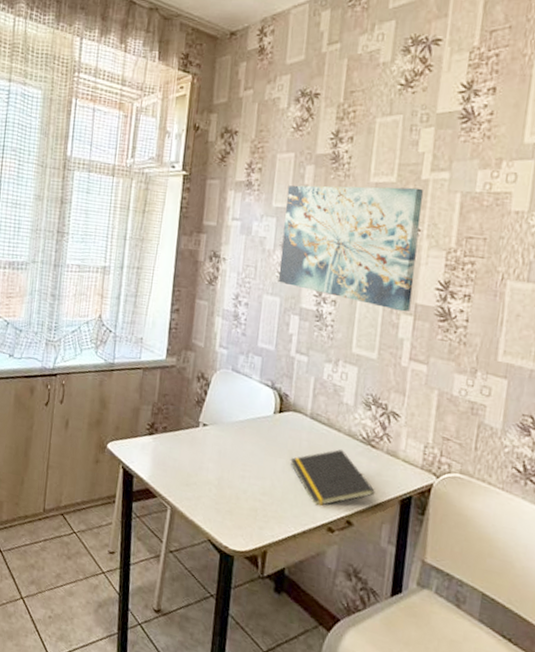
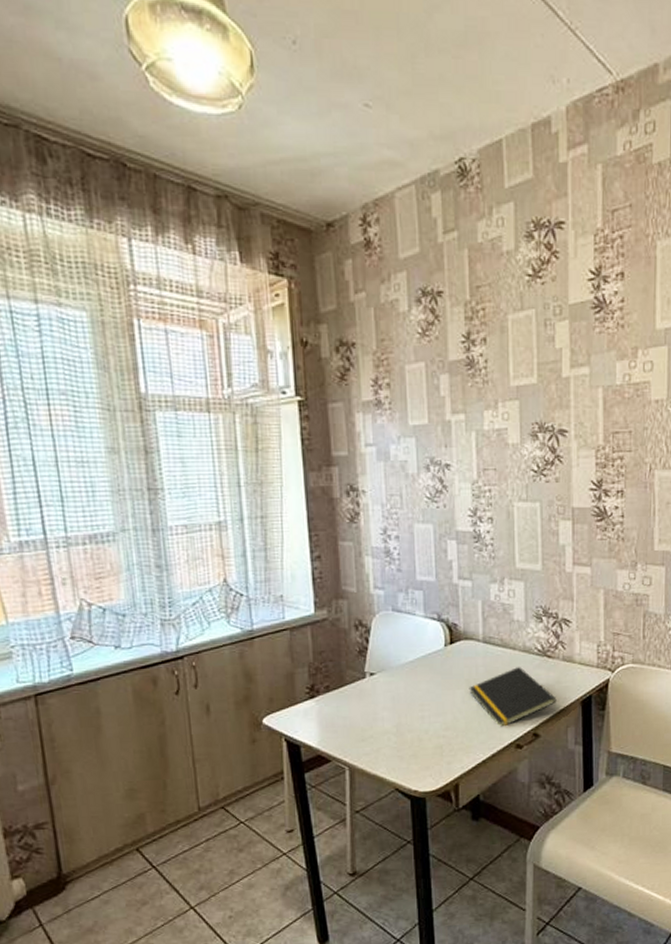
wall art: present [278,185,423,312] -> none [423,387,568,518]

